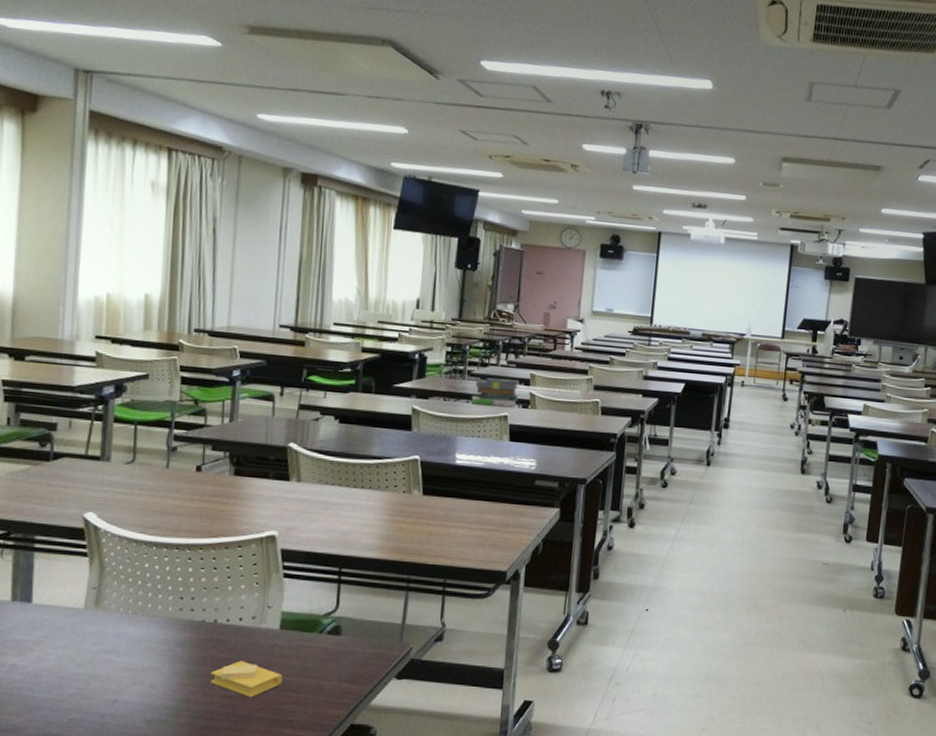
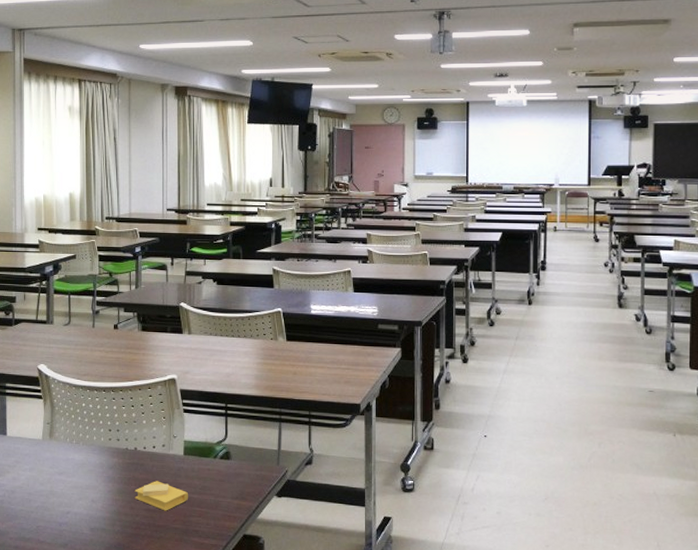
books: present [471,378,519,406] -> none [319,240,359,263]

